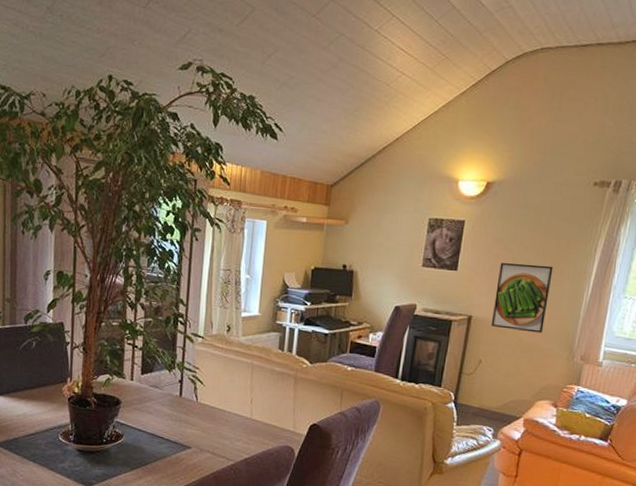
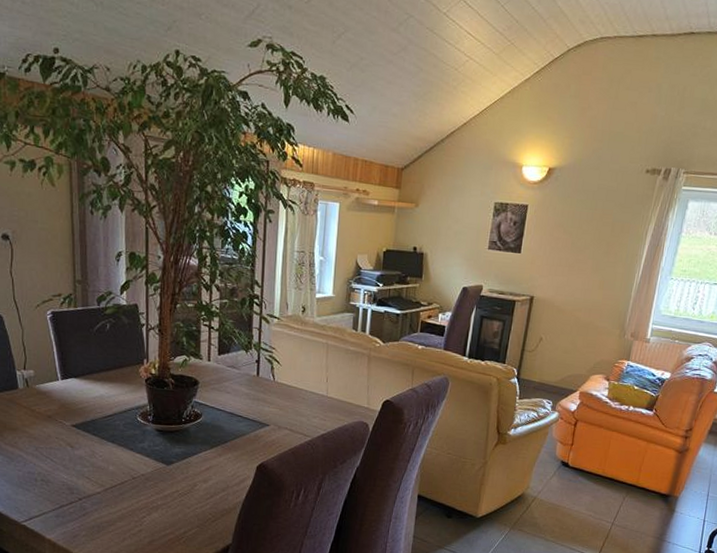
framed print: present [491,262,553,333] -> none [551,246,608,312]

